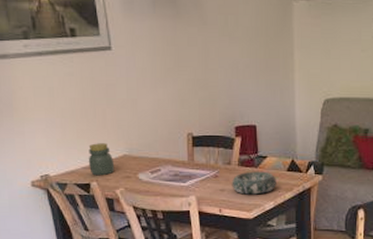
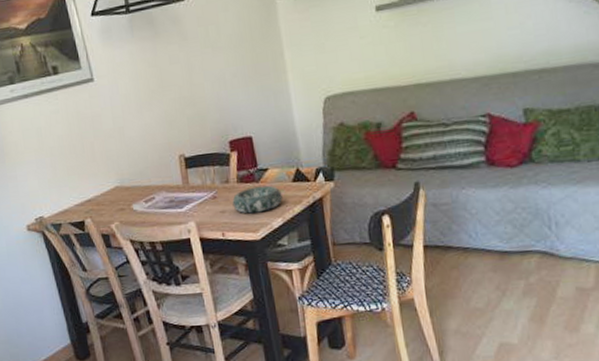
jar: present [89,143,115,176] -> none [80,177,108,212]

